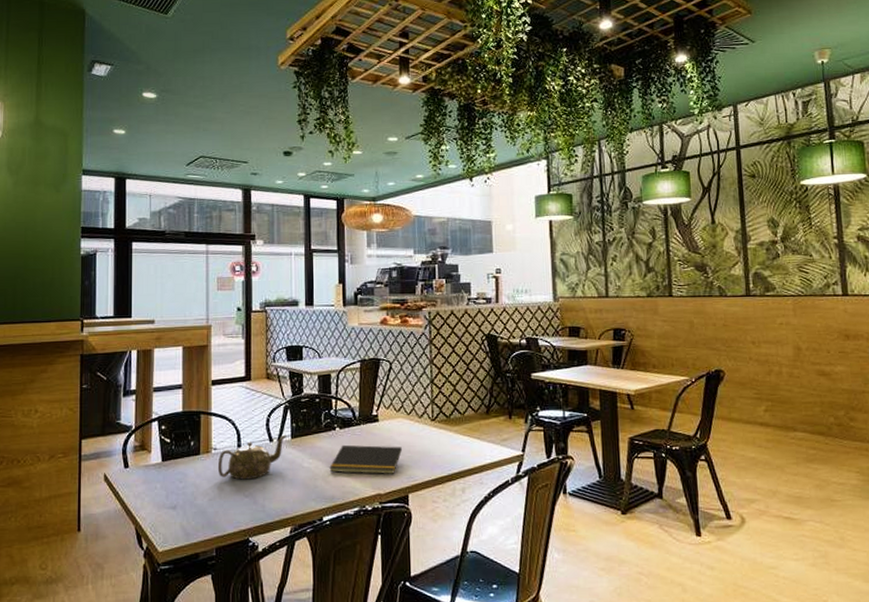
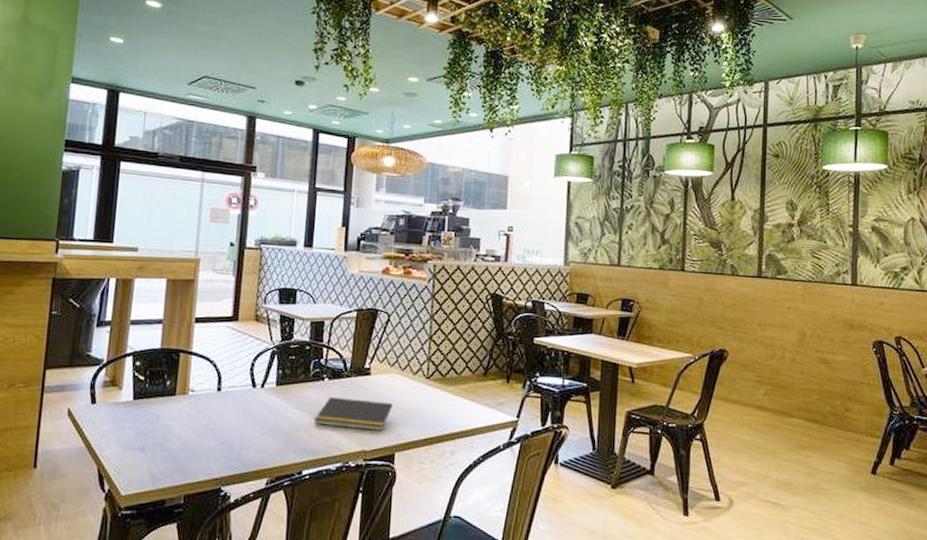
teapot: present [218,434,287,480] -> none [194,381,271,426]

